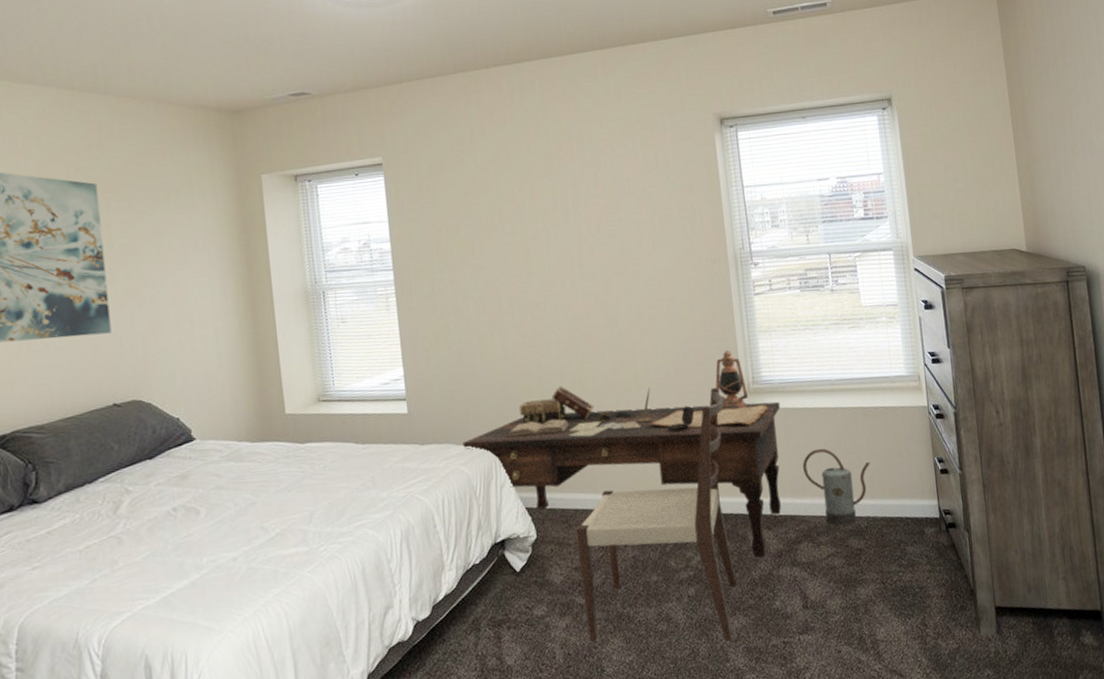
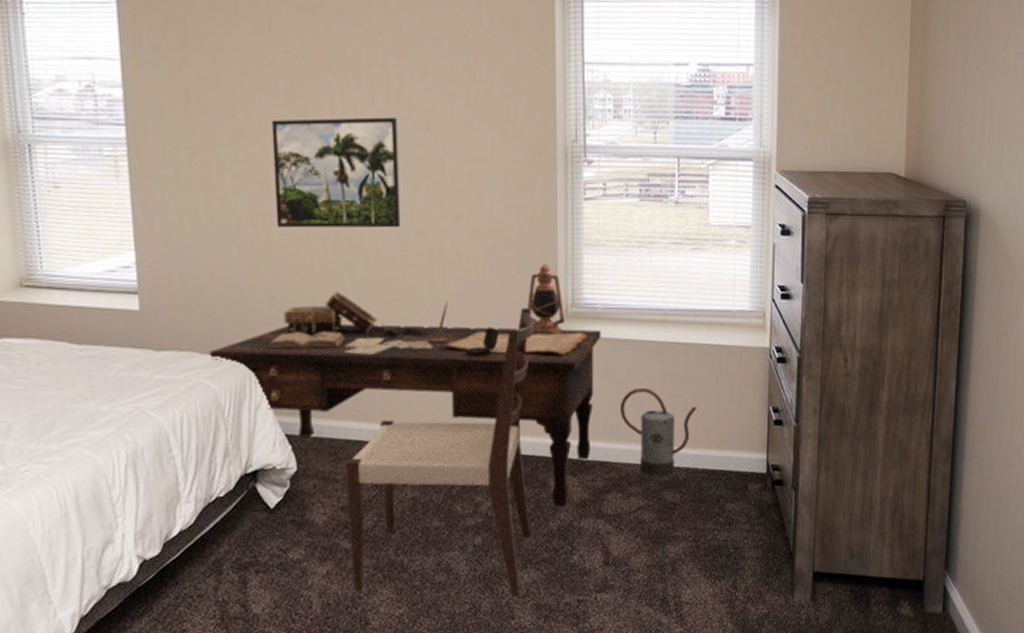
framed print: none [502,244,608,339] -> present [271,117,401,228]

